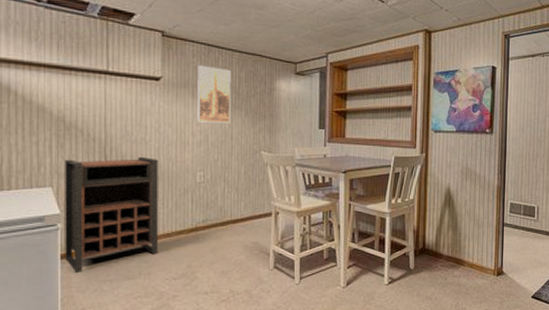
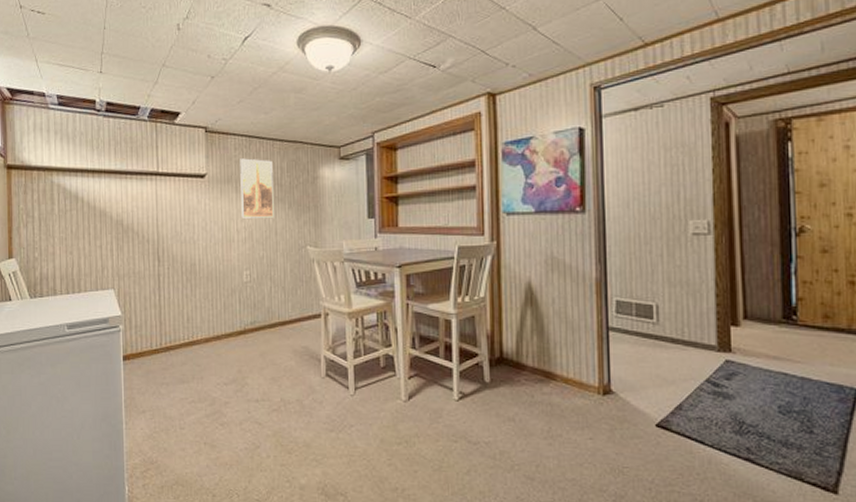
shelving unit: present [65,157,158,274] -> none [124,257,209,376]

